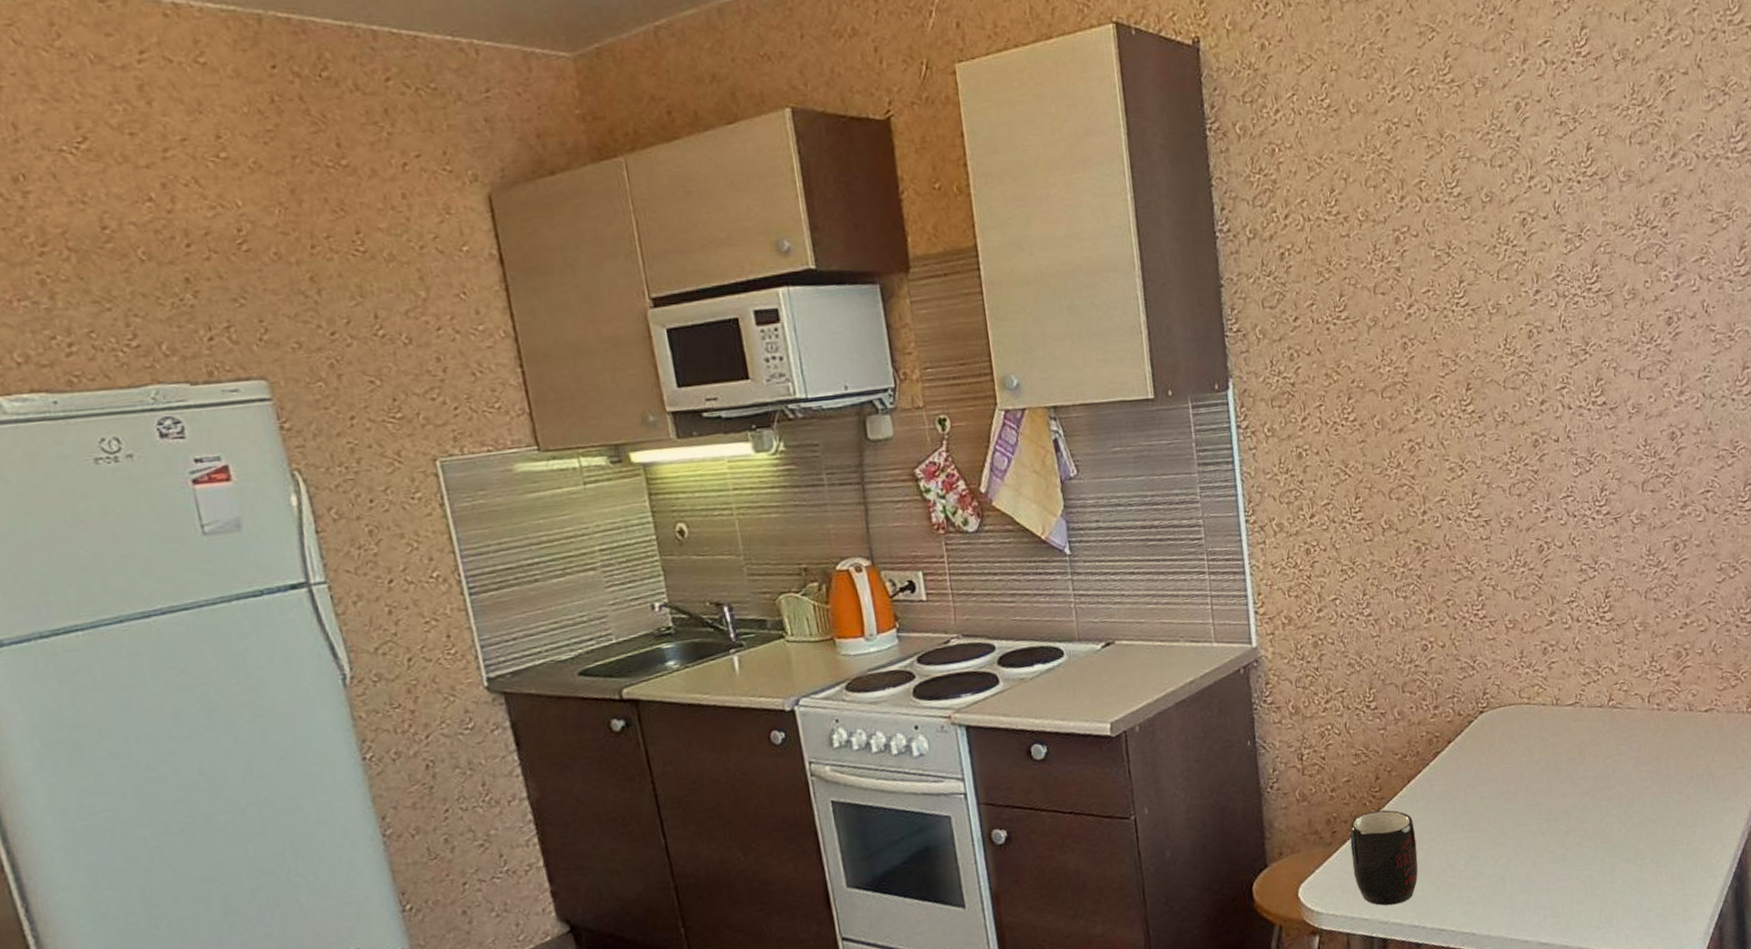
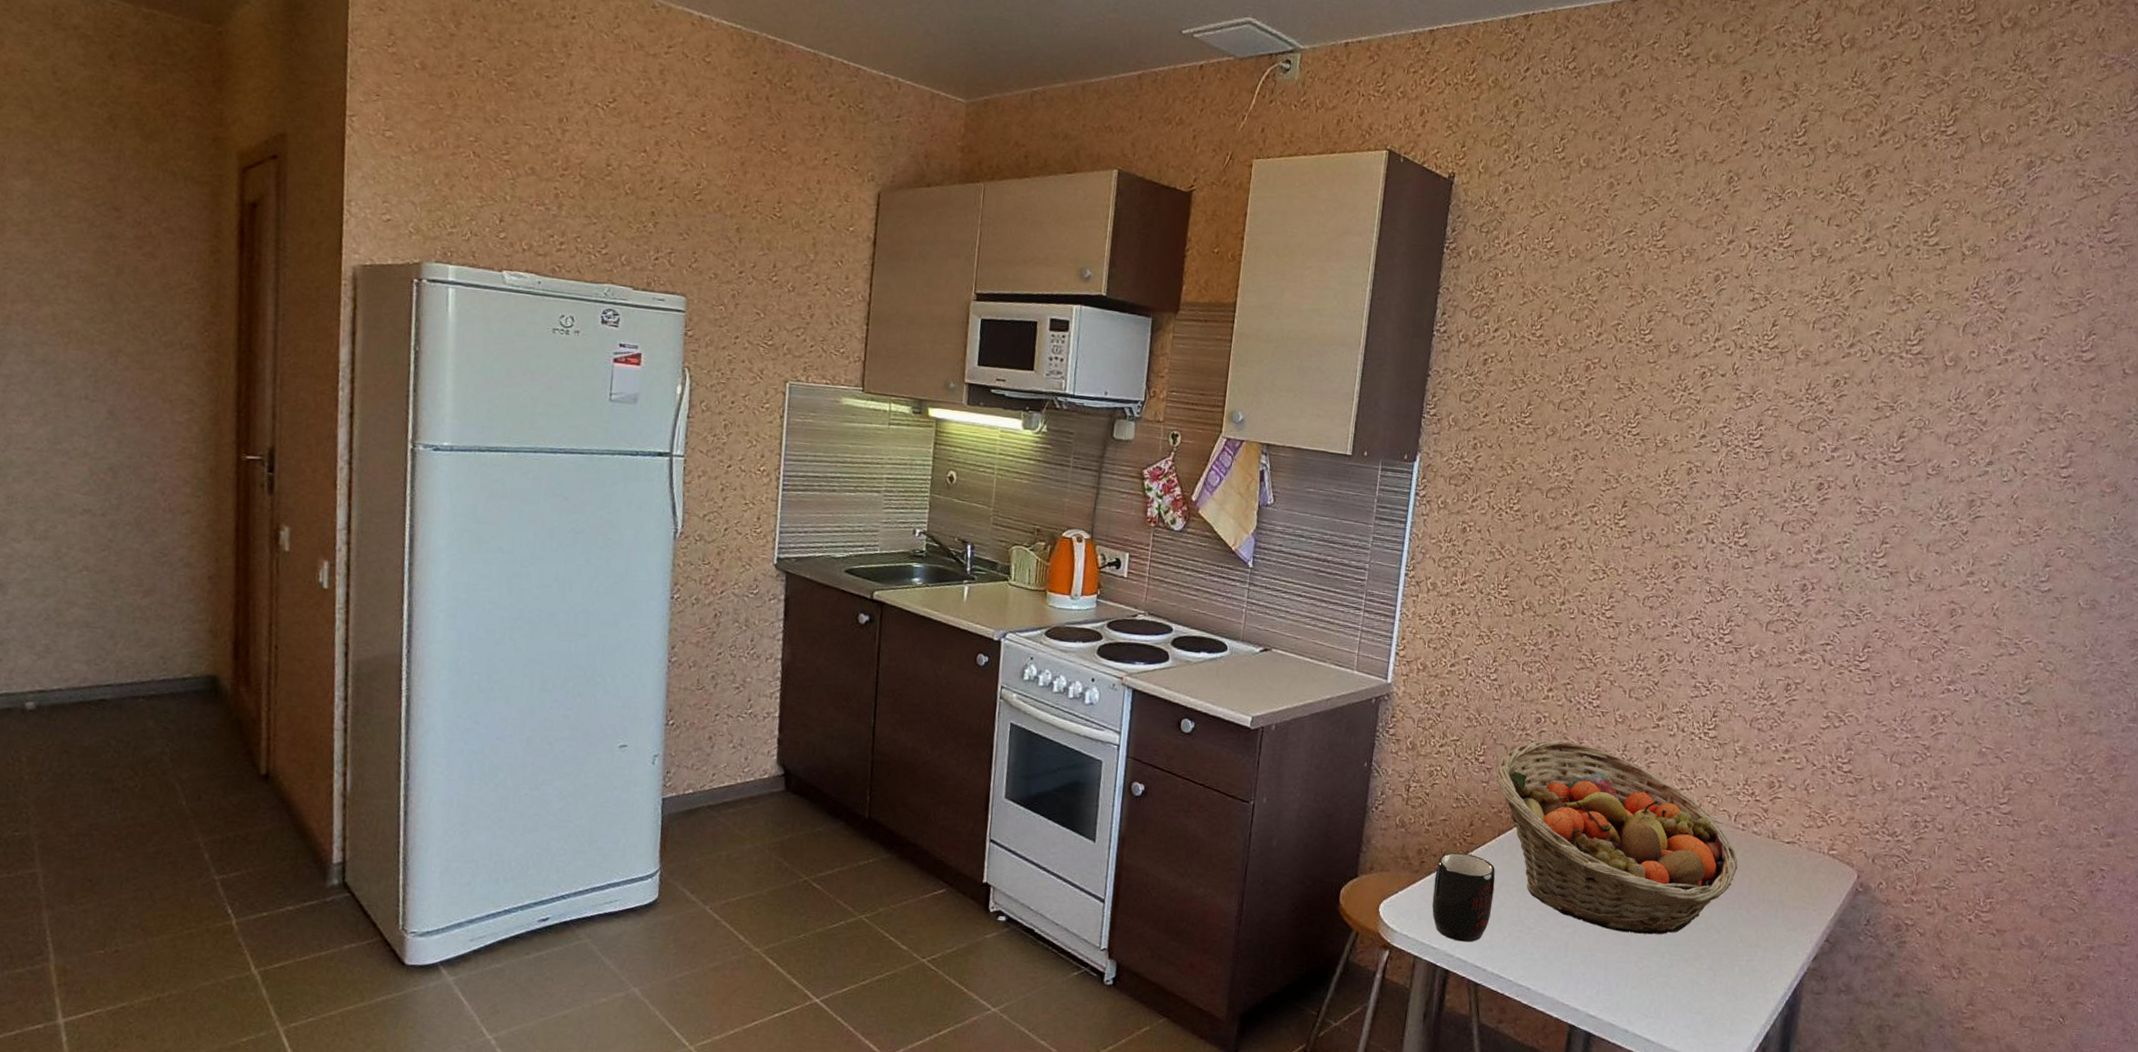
fruit basket: none [1391,661,1660,850] -> present [1496,739,1738,935]

